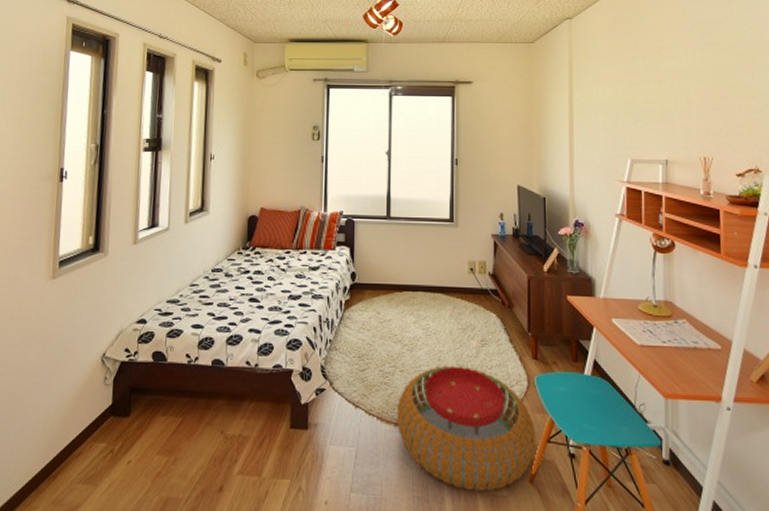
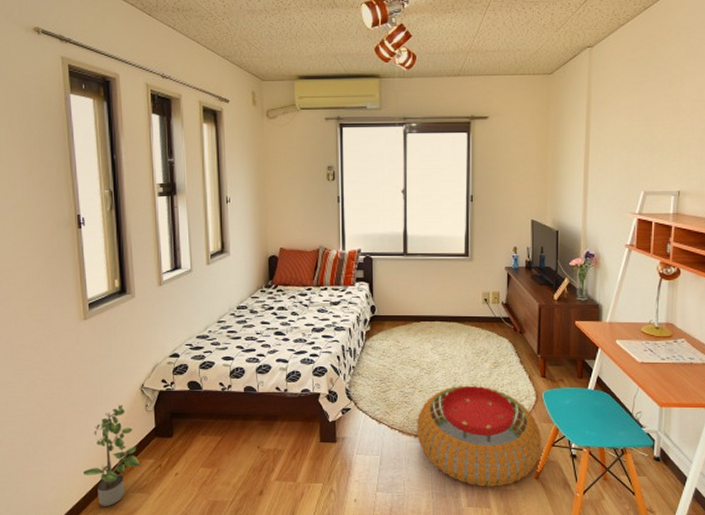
potted plant: none [27,376,92,500] -> present [83,404,142,506]

